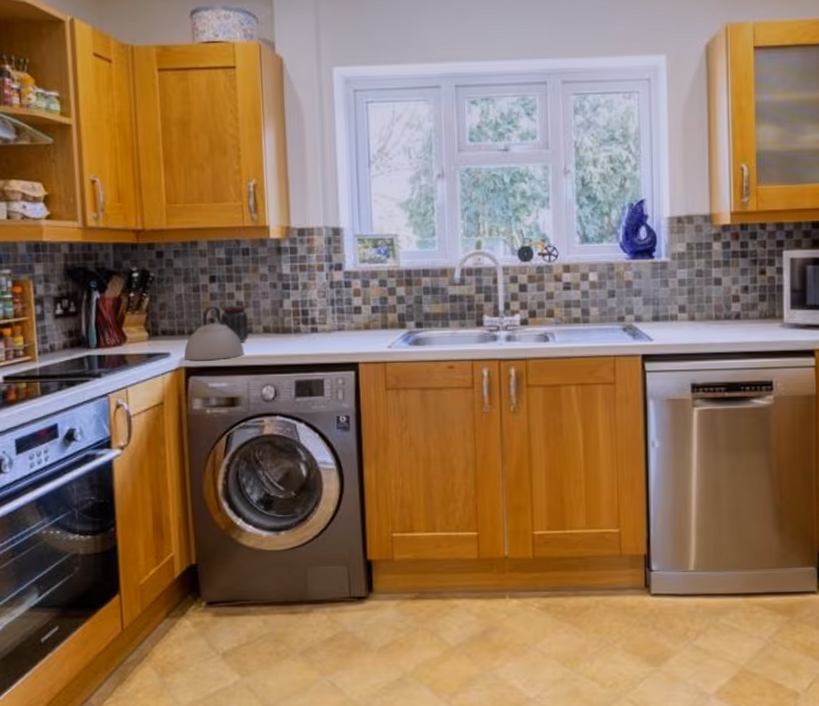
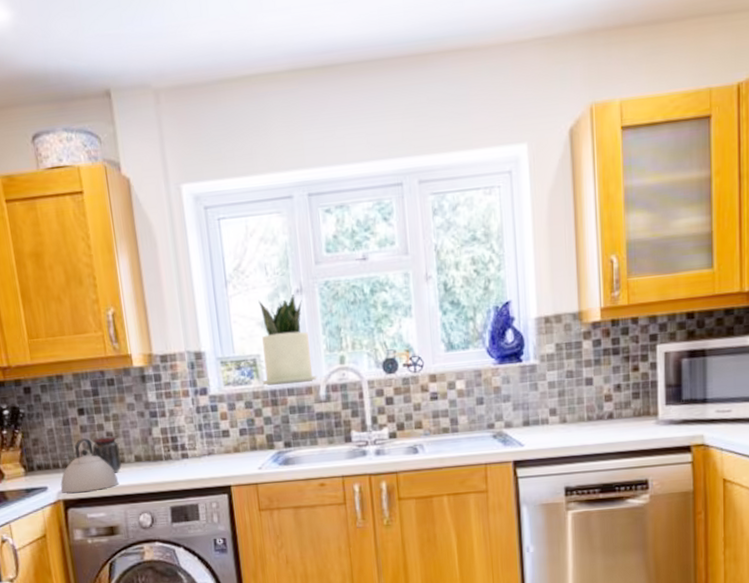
planter: none [398,179,453,266] -> present [258,294,317,387]

